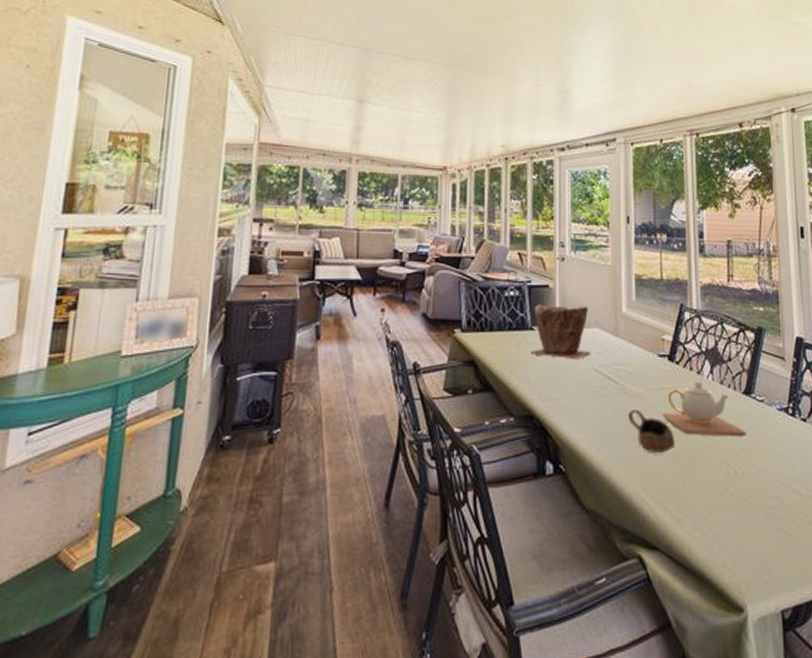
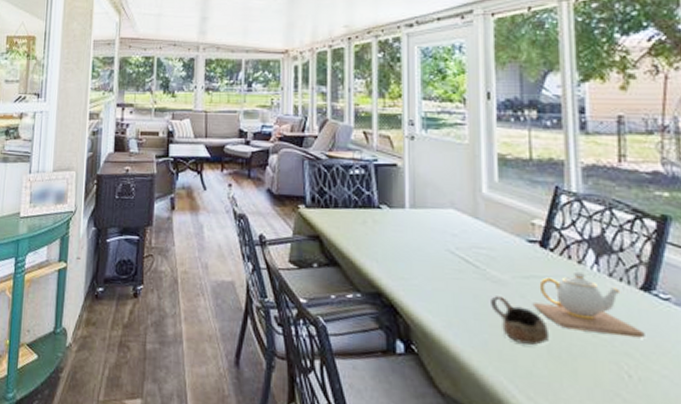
plant pot: present [531,304,591,359] -> none [378,183,446,240]

